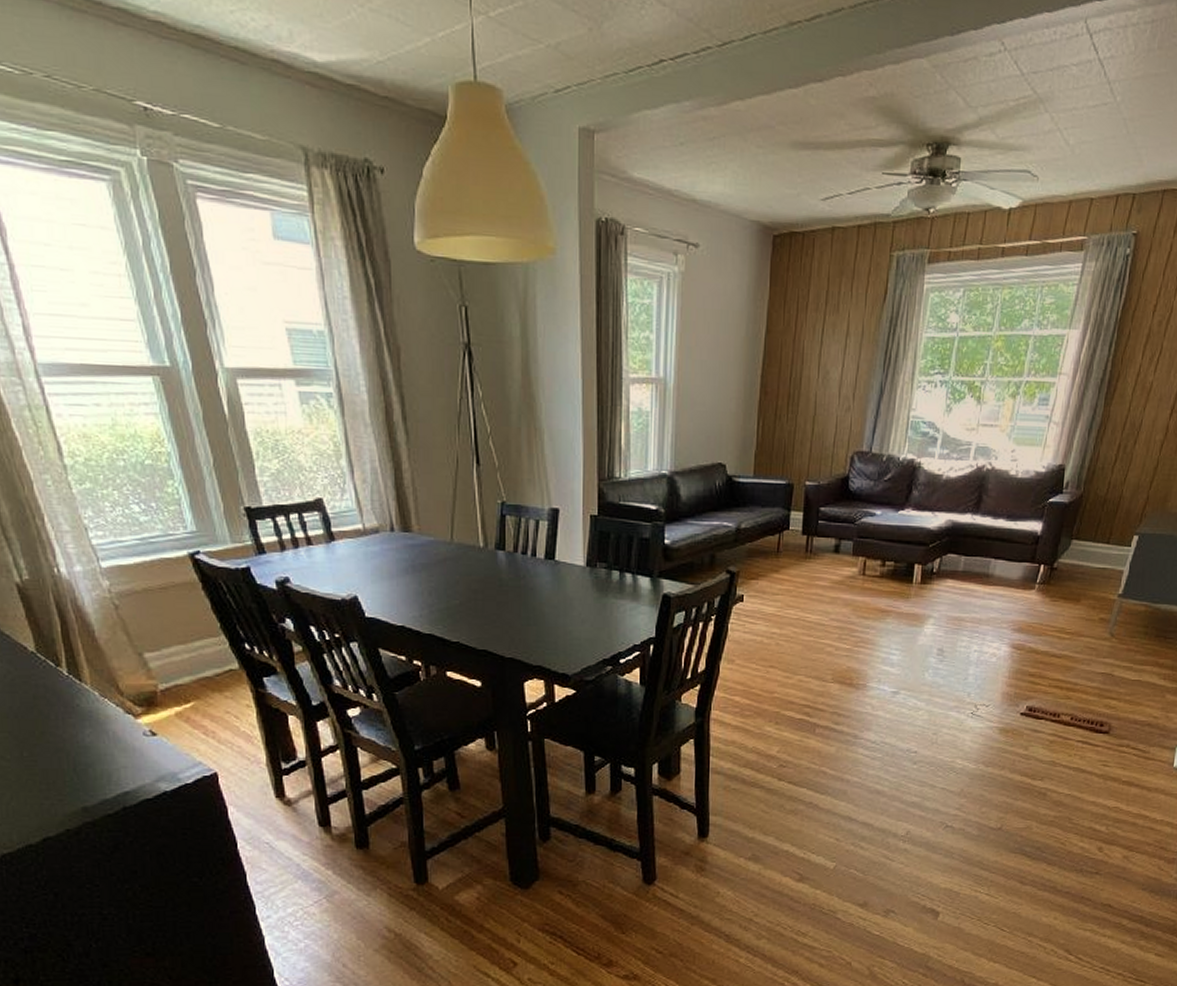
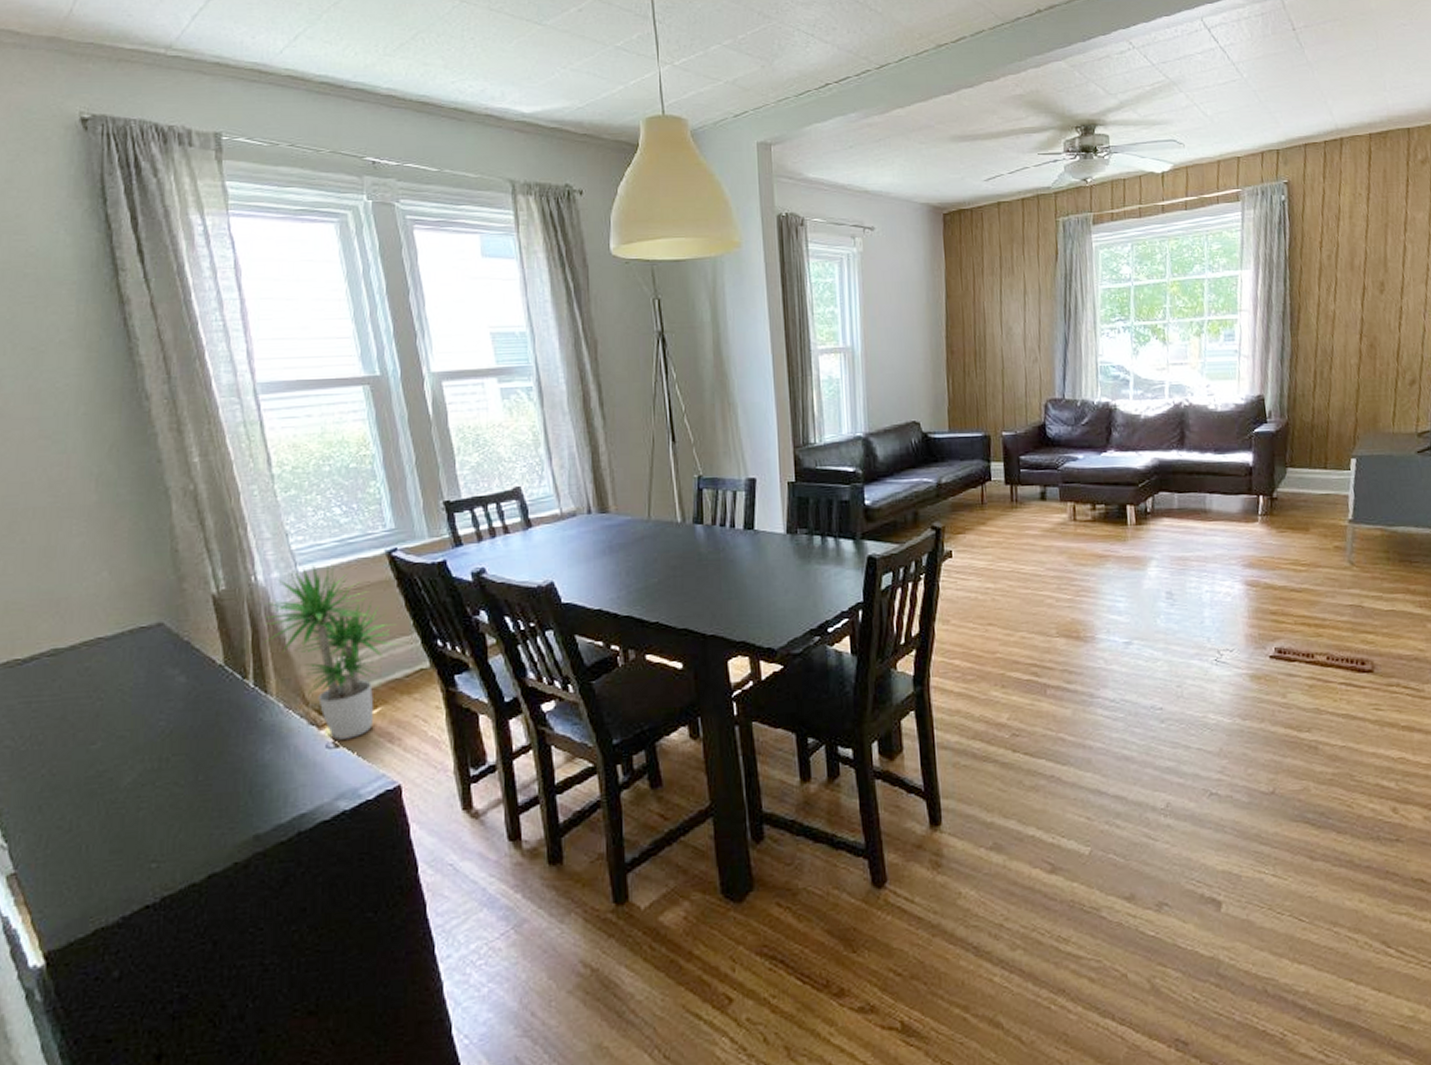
potted plant: none [70,561,206,729] -> present [262,565,398,740]

